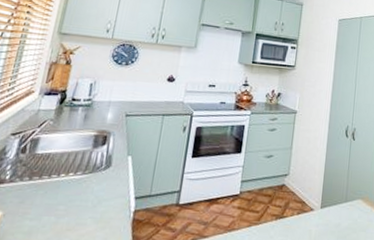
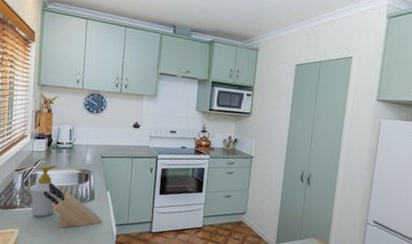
soap bottle: none [24,126,68,193] -> present [29,165,59,217]
knife block: none [44,148,118,206] -> present [43,182,102,228]

